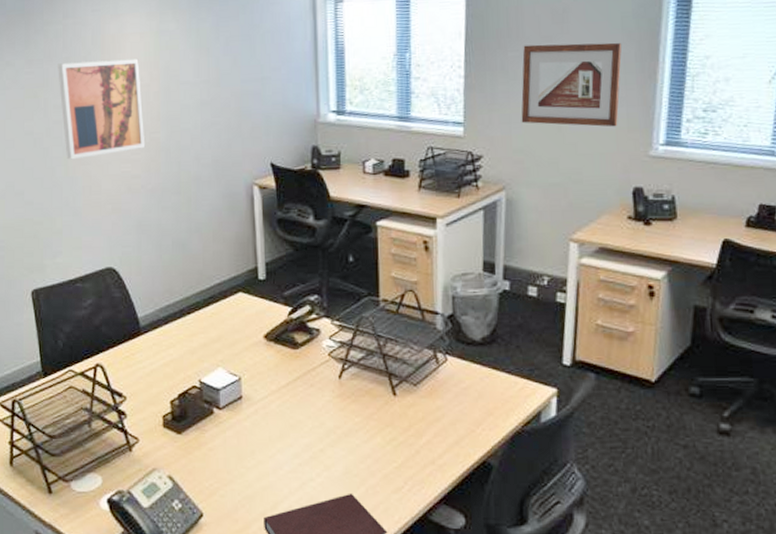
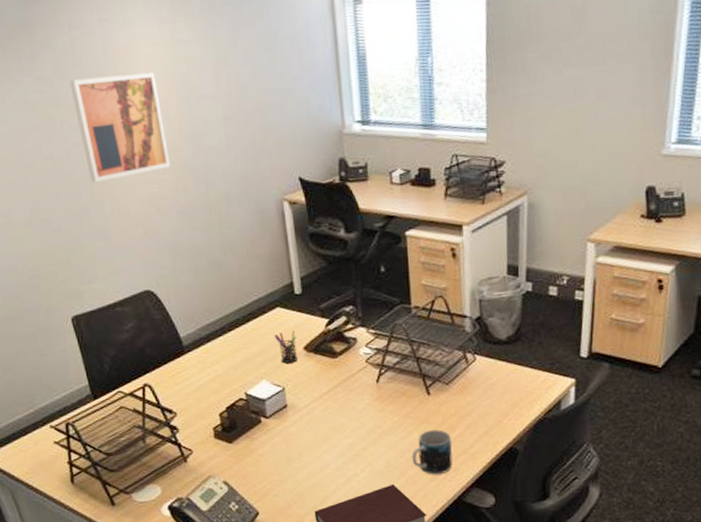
pen holder: none [235,316,257,351] -> present [275,329,297,363]
mug: none [373,435,418,486] -> present [411,429,453,475]
picture frame: present [521,42,622,127] -> none [541,40,639,128]

